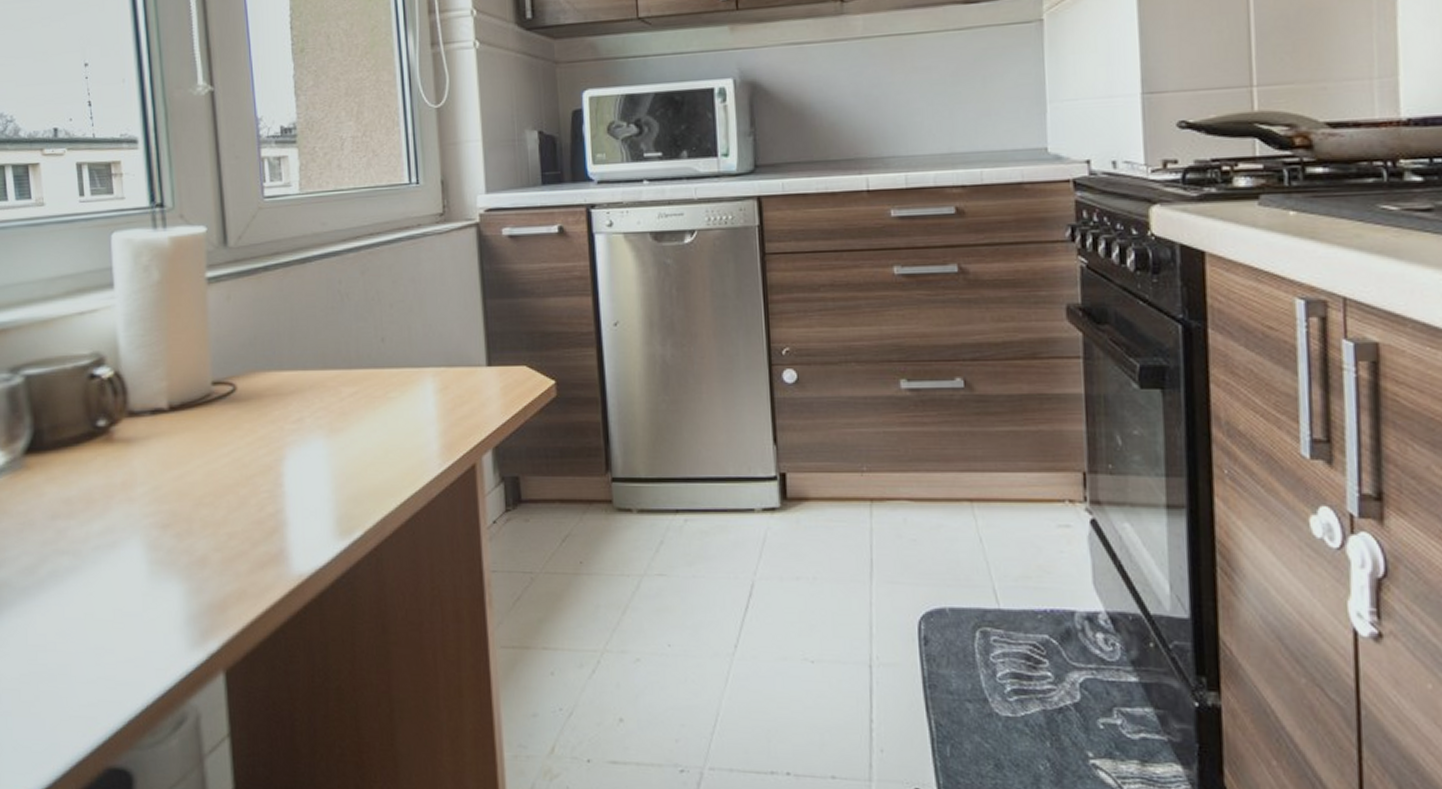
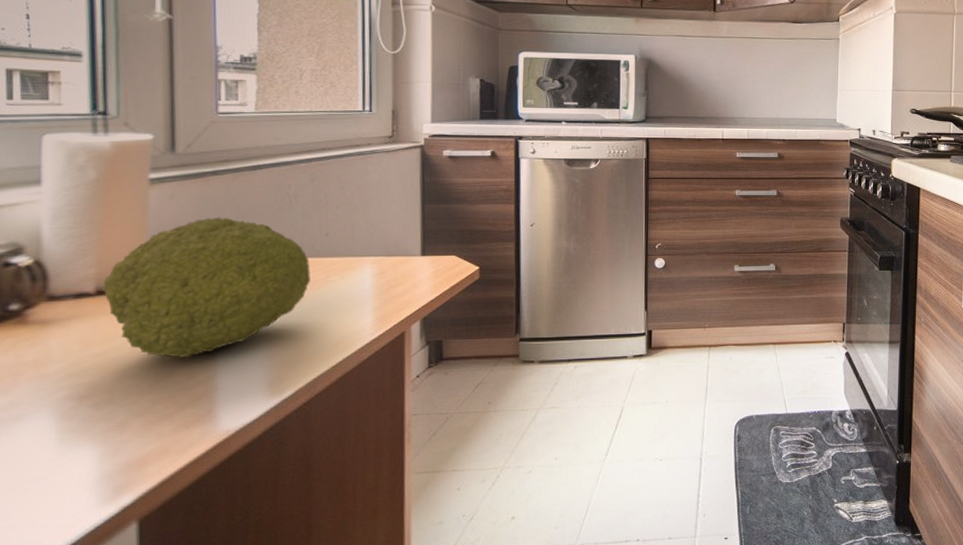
fruit: none [174,320,370,486] -> present [102,217,310,358]

